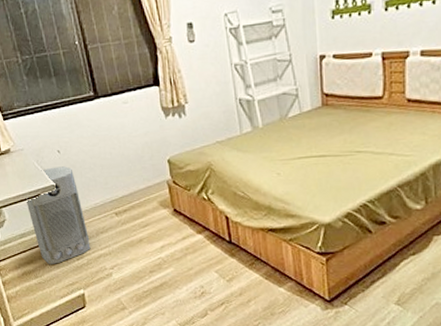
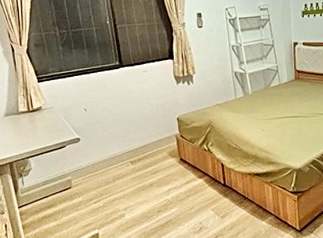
air purifier: present [26,166,91,264] -> none [52,122,107,208]

